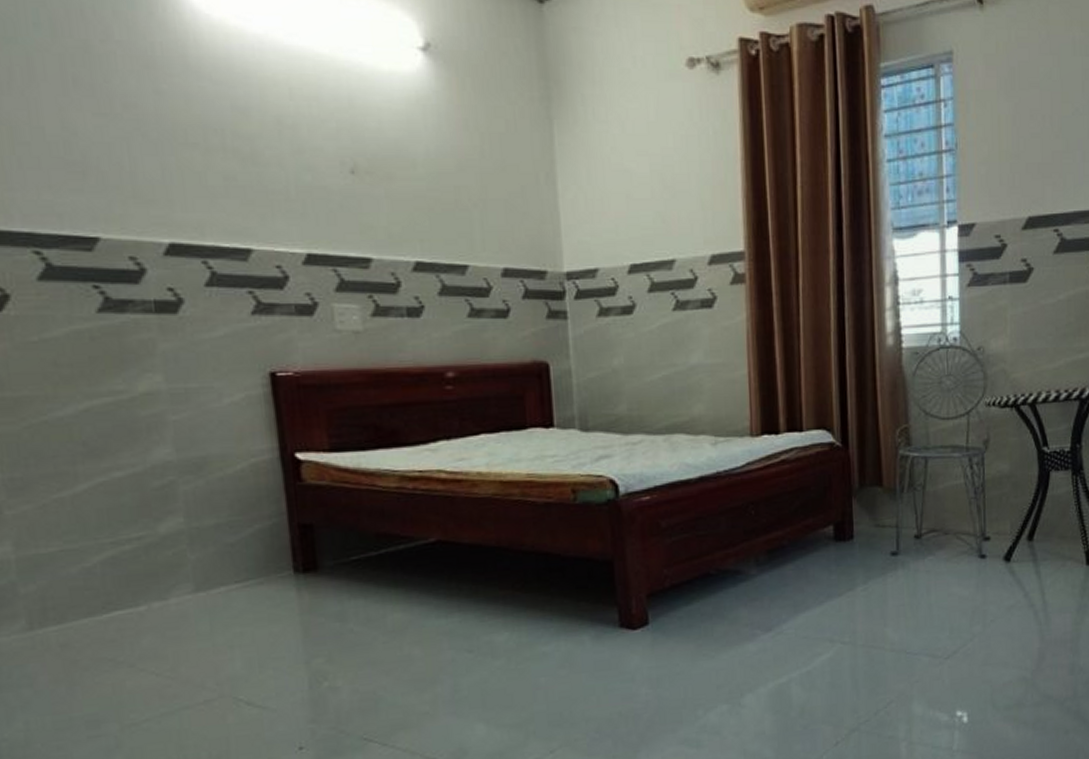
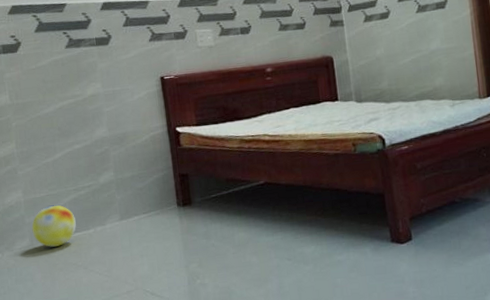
ball: none [30,566,115,634] -> present [31,205,76,247]

